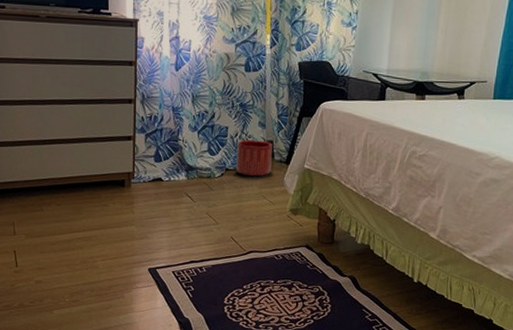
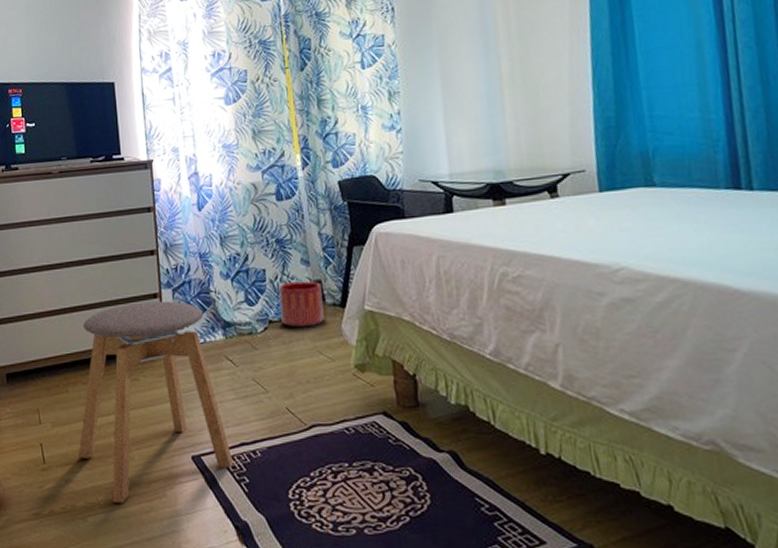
stool: none [49,142,183,301] -> present [78,301,234,503]

